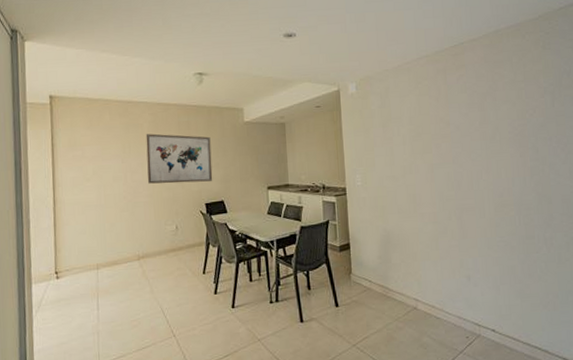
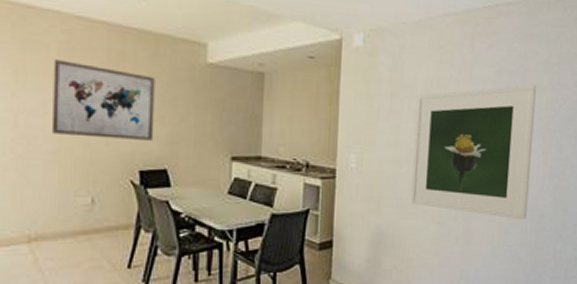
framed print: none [404,101,514,214] -> present [411,84,536,220]

